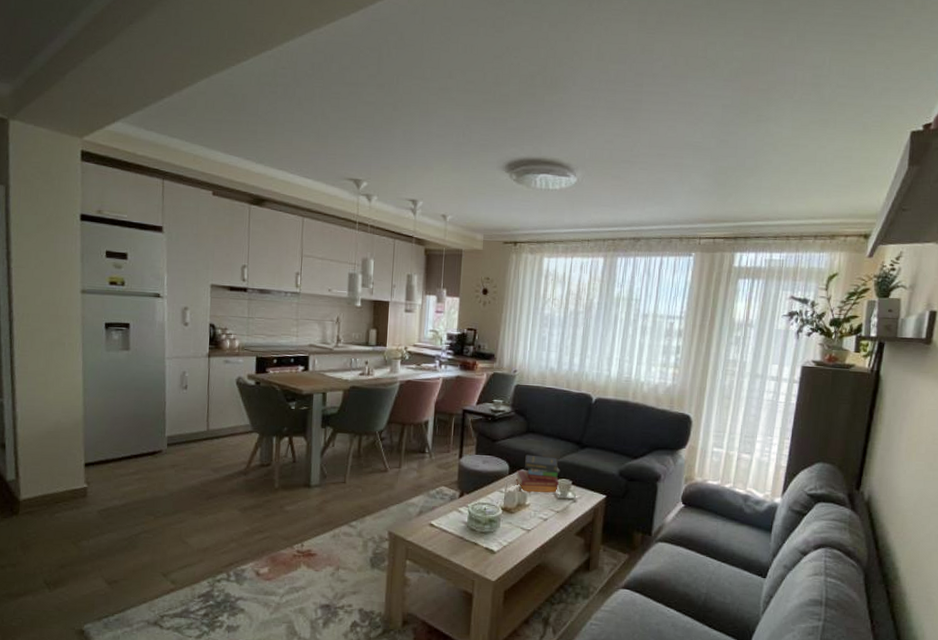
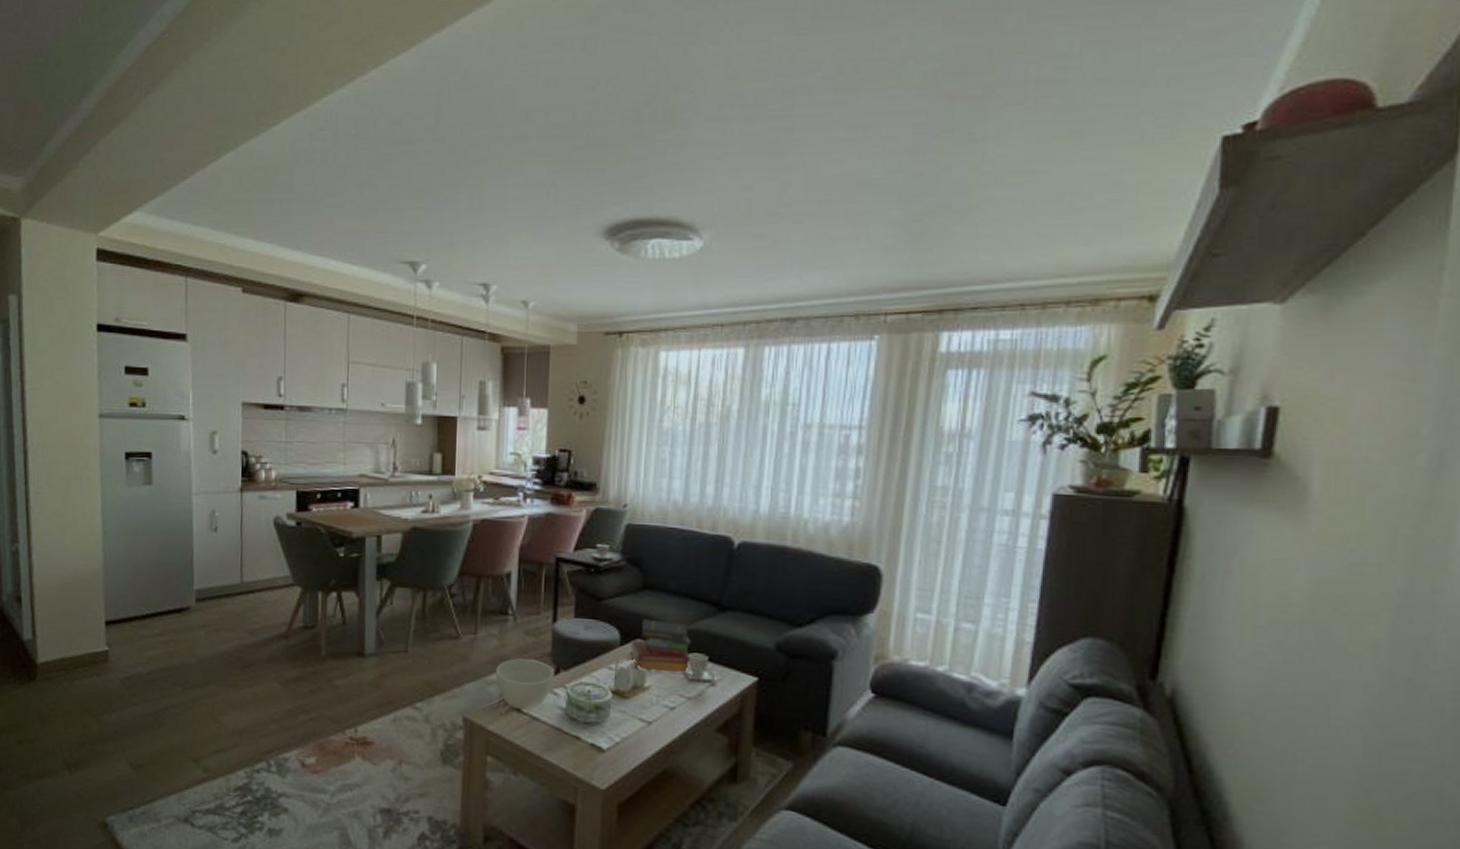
bowl: none [414,486,460,524] -> present [496,658,555,710]

